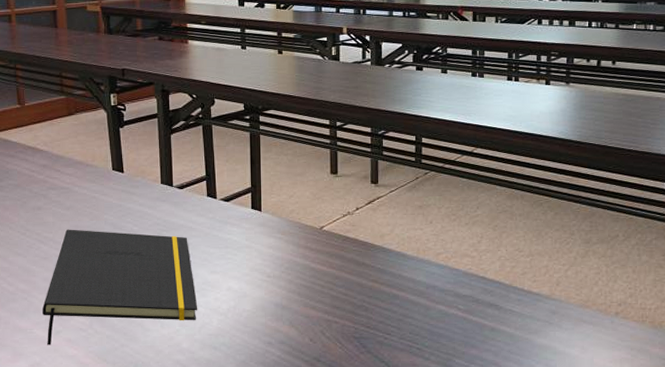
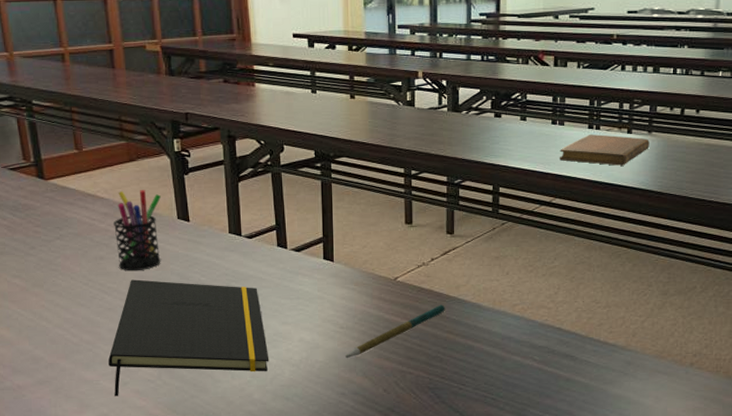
pen holder: none [51,142,97,221] -> present [113,190,161,271]
pen: none [272,253,370,308] -> present [346,304,445,359]
notebook: none [480,86,568,116] -> present [560,134,650,166]

